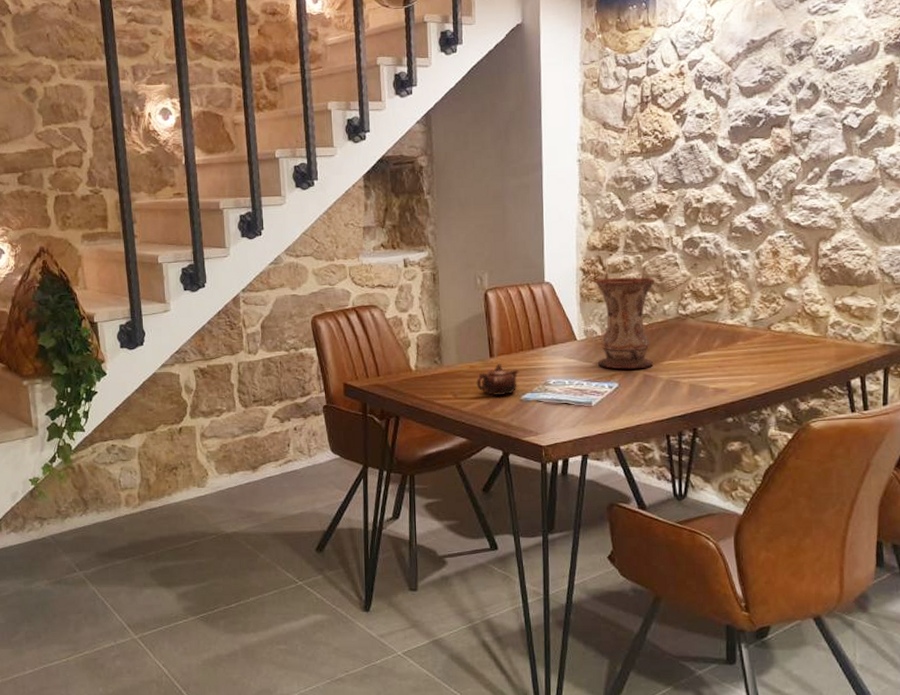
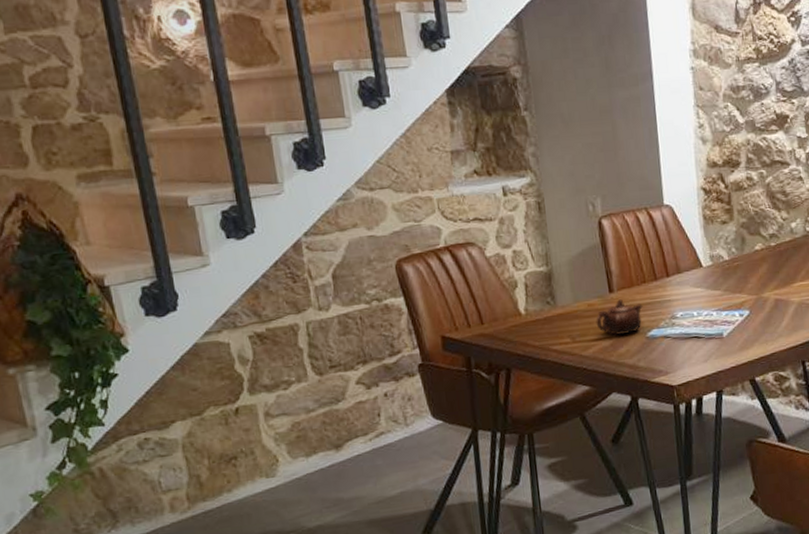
vase: present [596,277,655,370] -> none [718,194,784,296]

